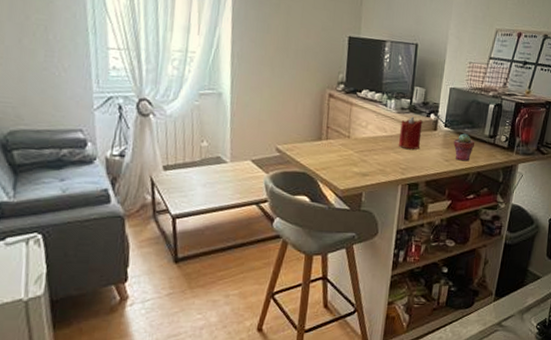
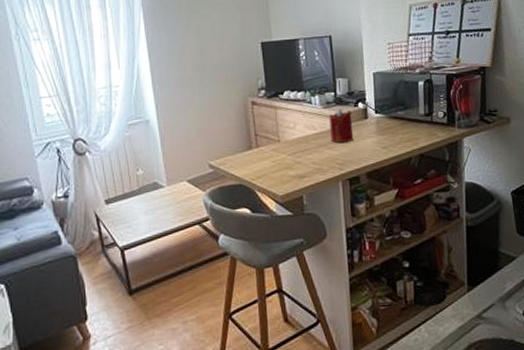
potted succulent: present [453,133,475,162] -> none [388,116,412,146]

